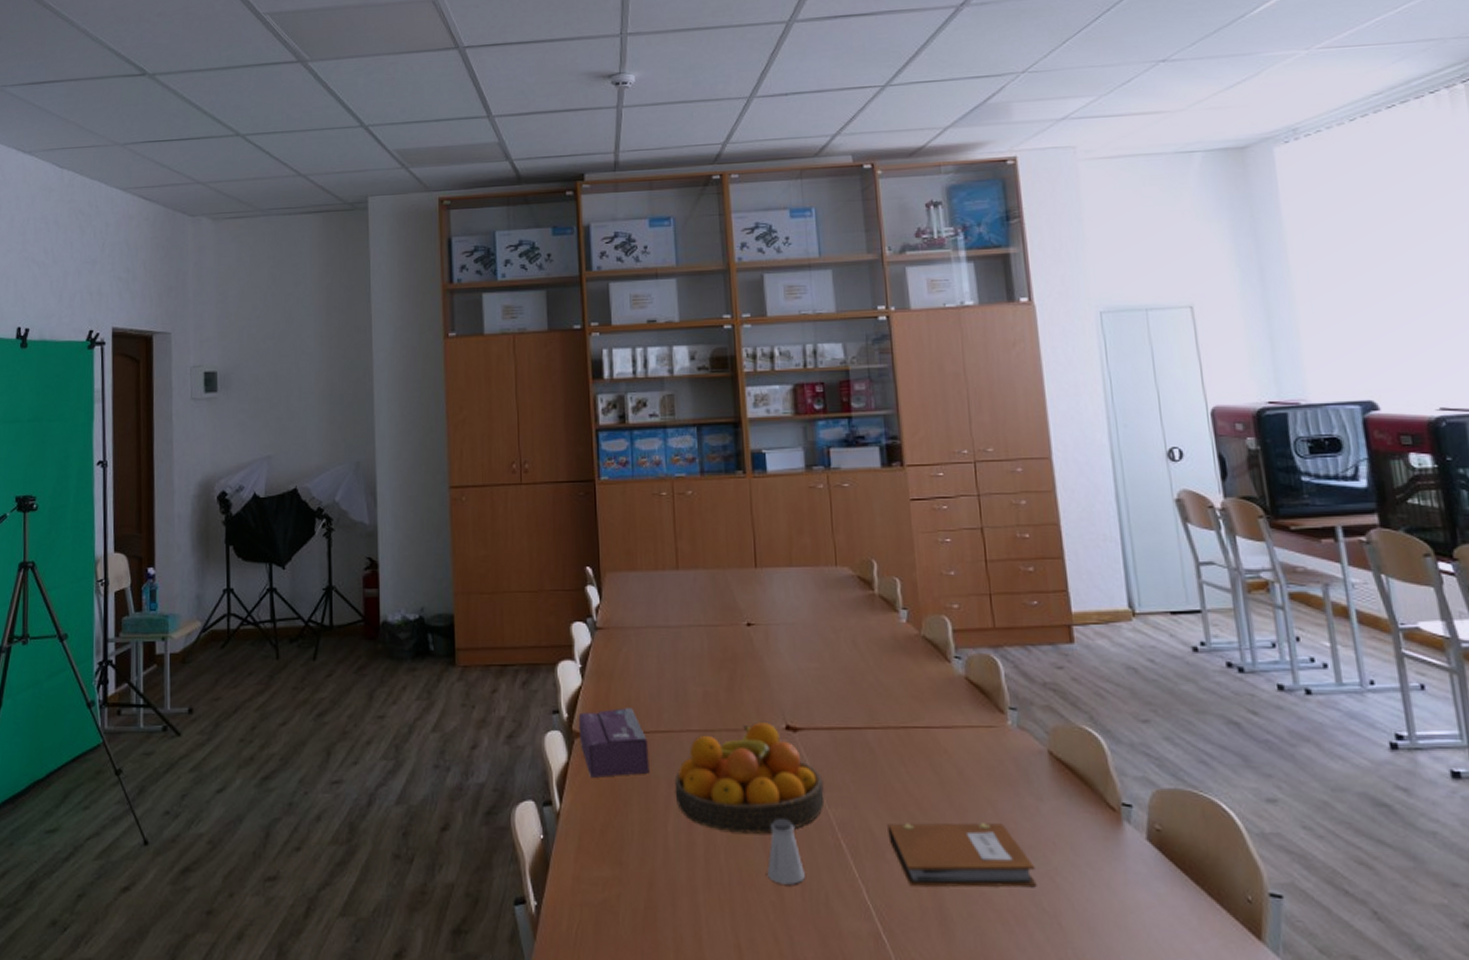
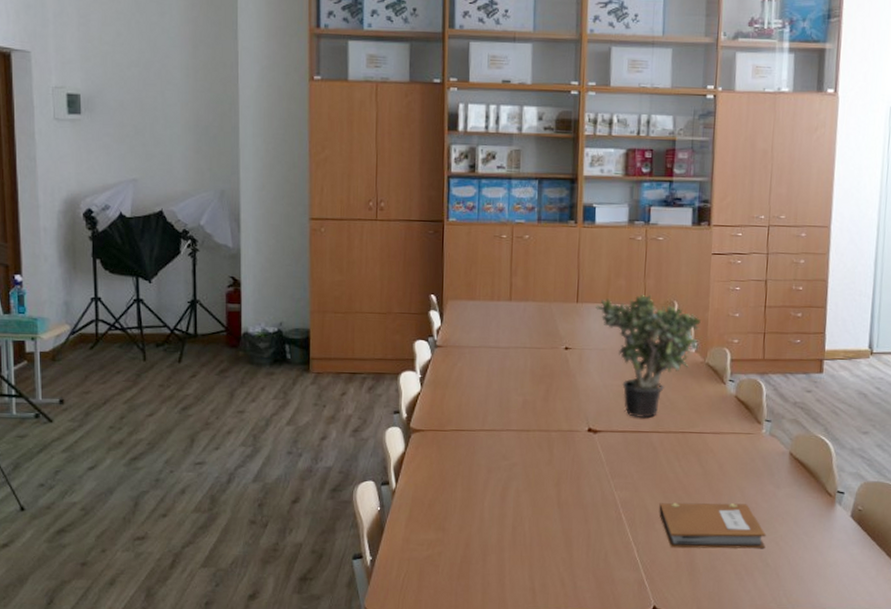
tissue box: present [578,708,649,778] -> none [415,411,474,465]
fruit bowl: present [674,722,825,834] -> none [492,425,613,509]
saltshaker: present [767,819,805,885] -> none [562,498,591,546]
potted plant: none [778,553,910,711] -> present [596,294,701,419]

